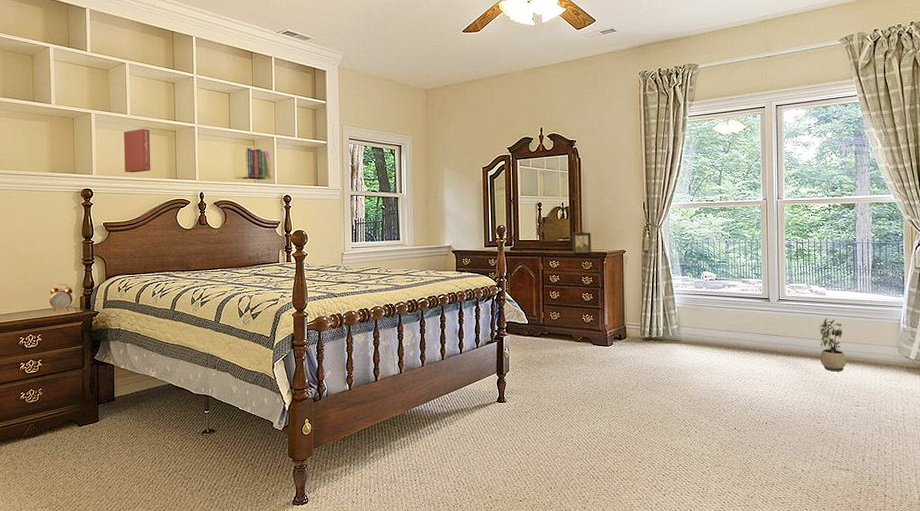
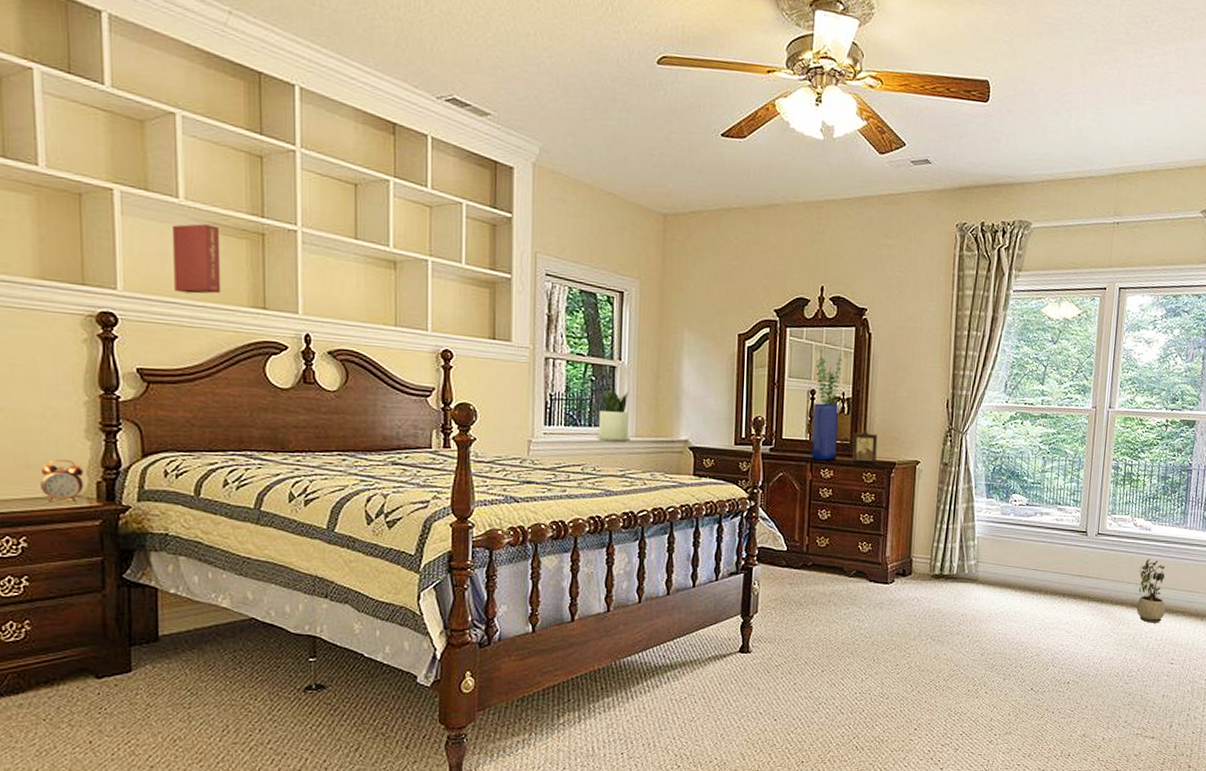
books: present [233,148,274,181] -> none [360,271,426,324]
planter: none [387,214,411,251] -> present [596,389,631,442]
vase: none [541,174,561,255] -> present [811,352,843,462]

